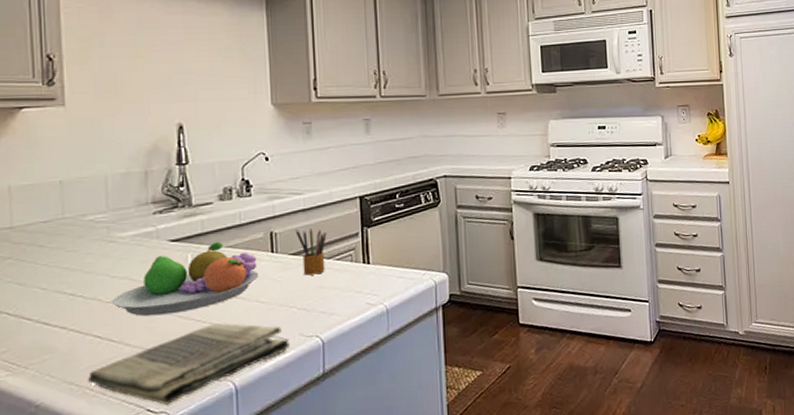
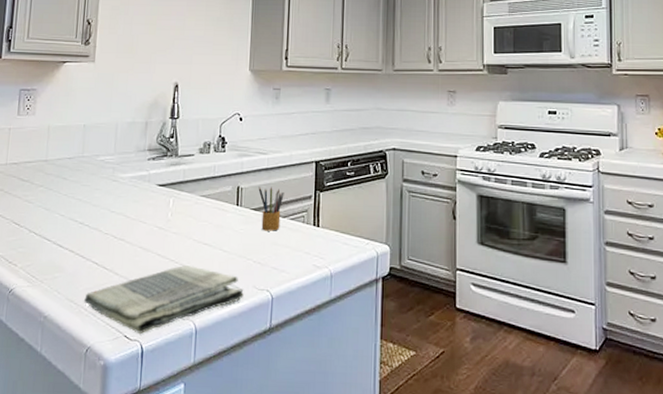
fruit bowl: present [111,241,259,317] -> none [108,190,225,251]

